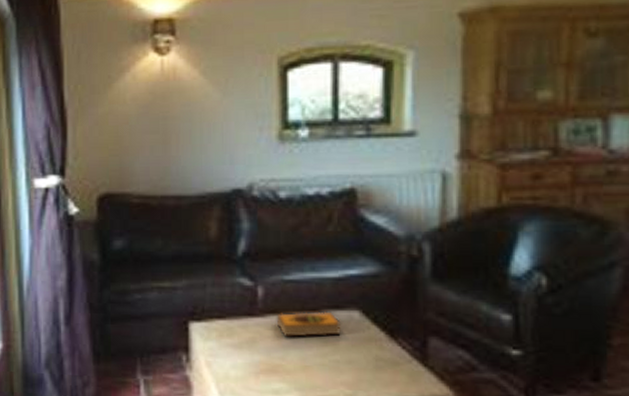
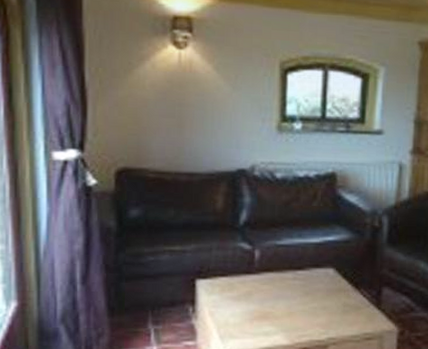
hardback book: present [276,311,342,337] -> none [269,269,320,290]

